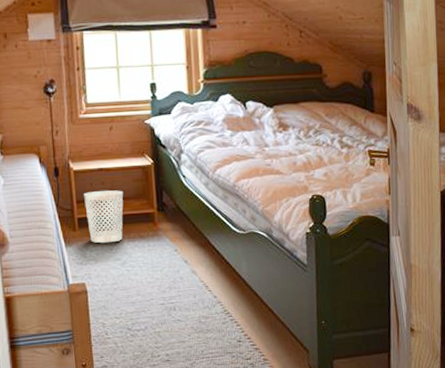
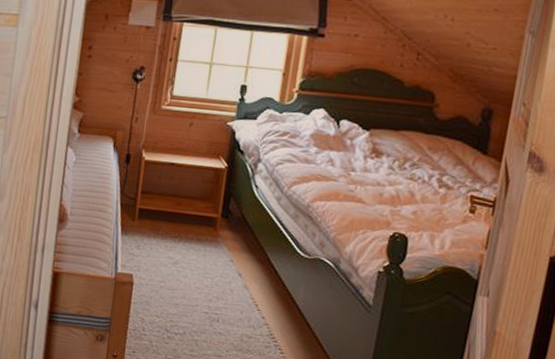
wastebasket: present [84,190,124,243] -> none [147,184,190,240]

